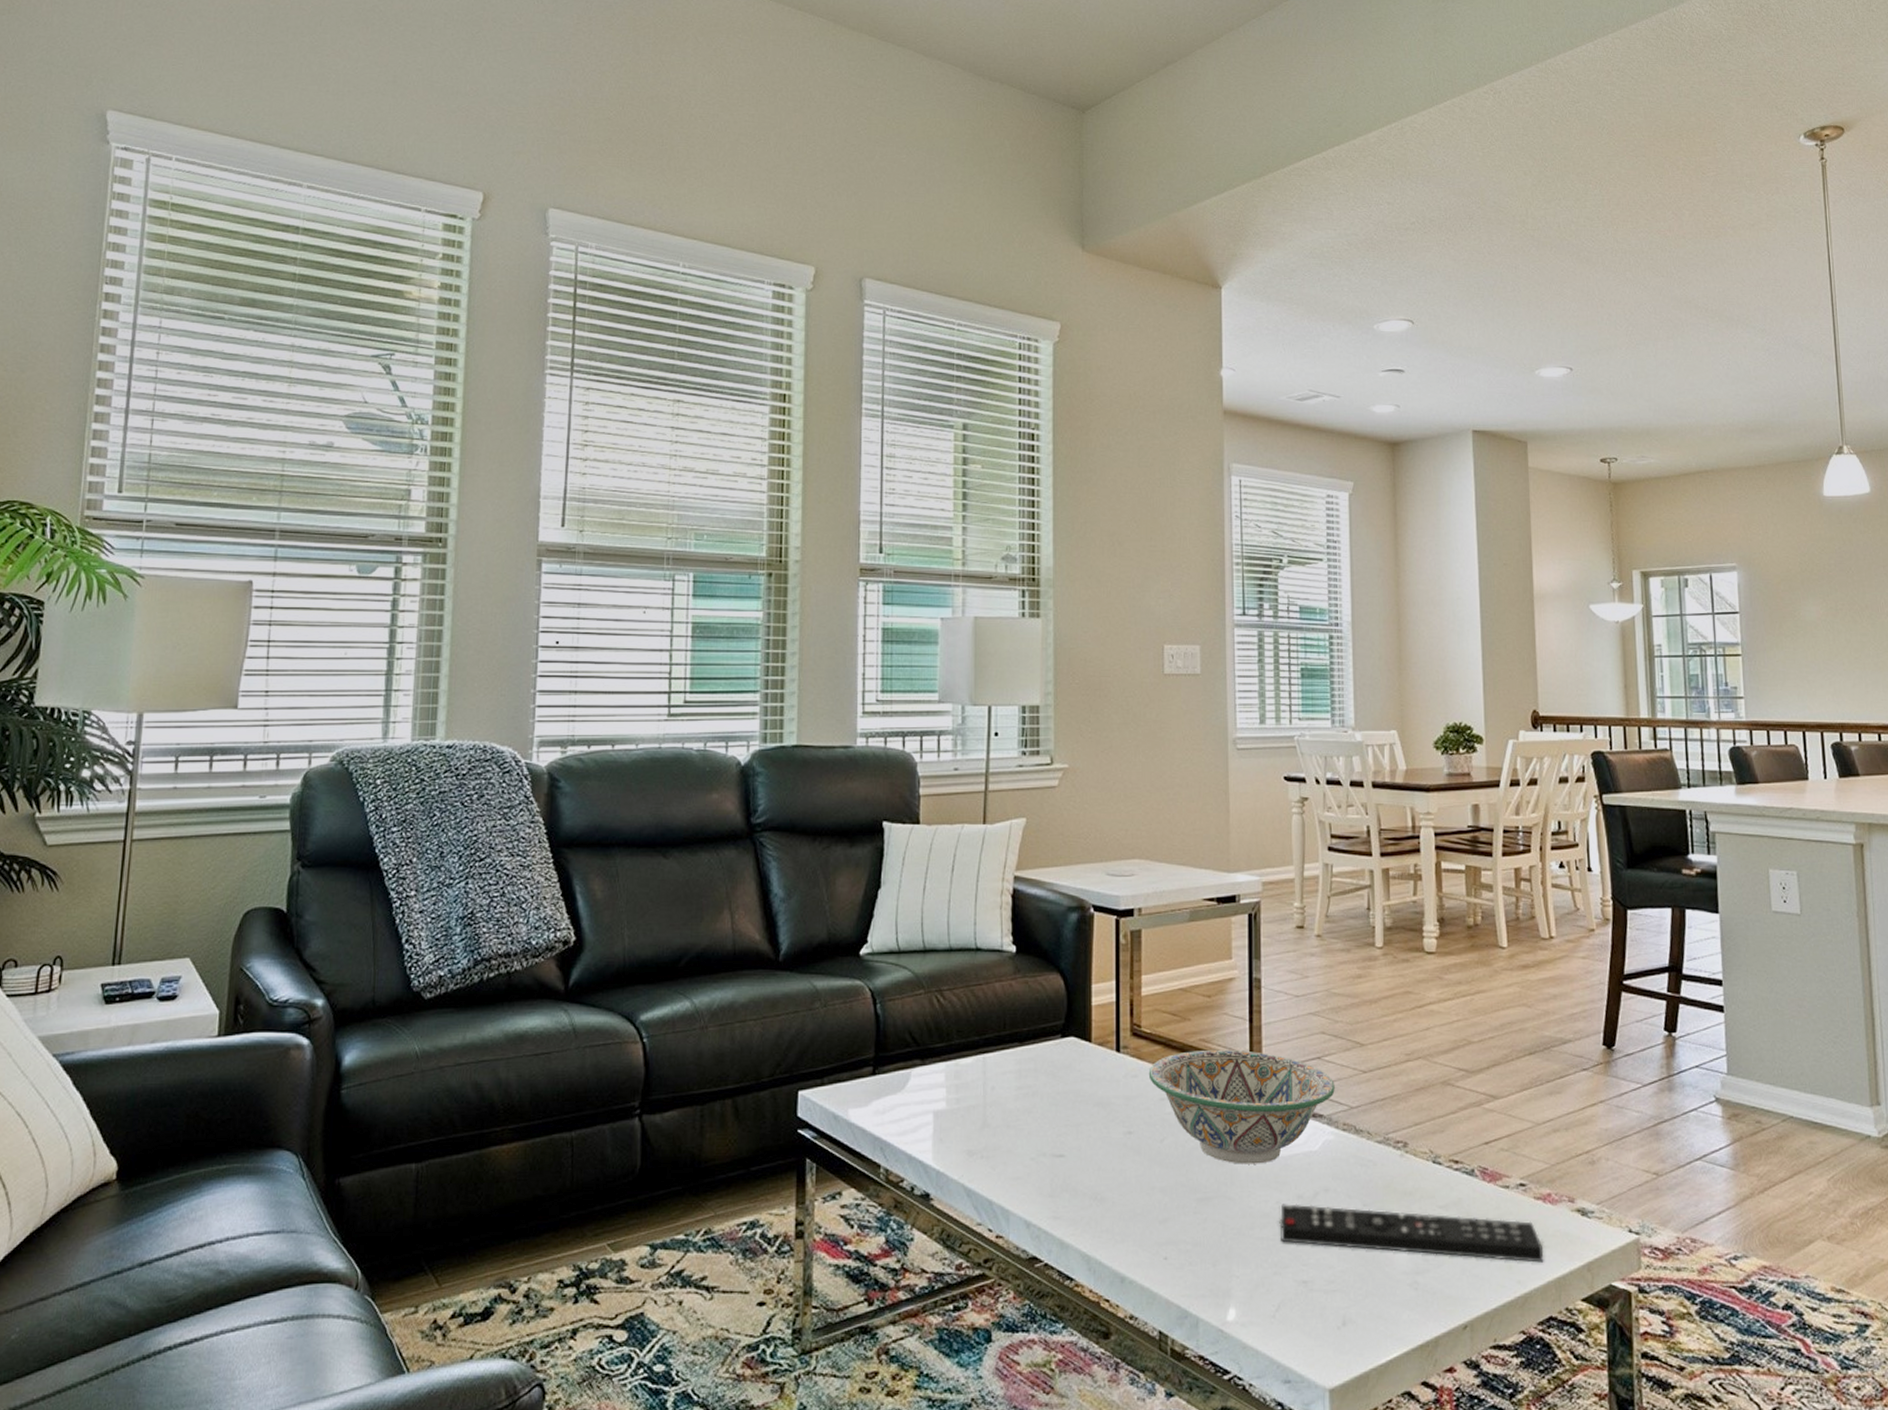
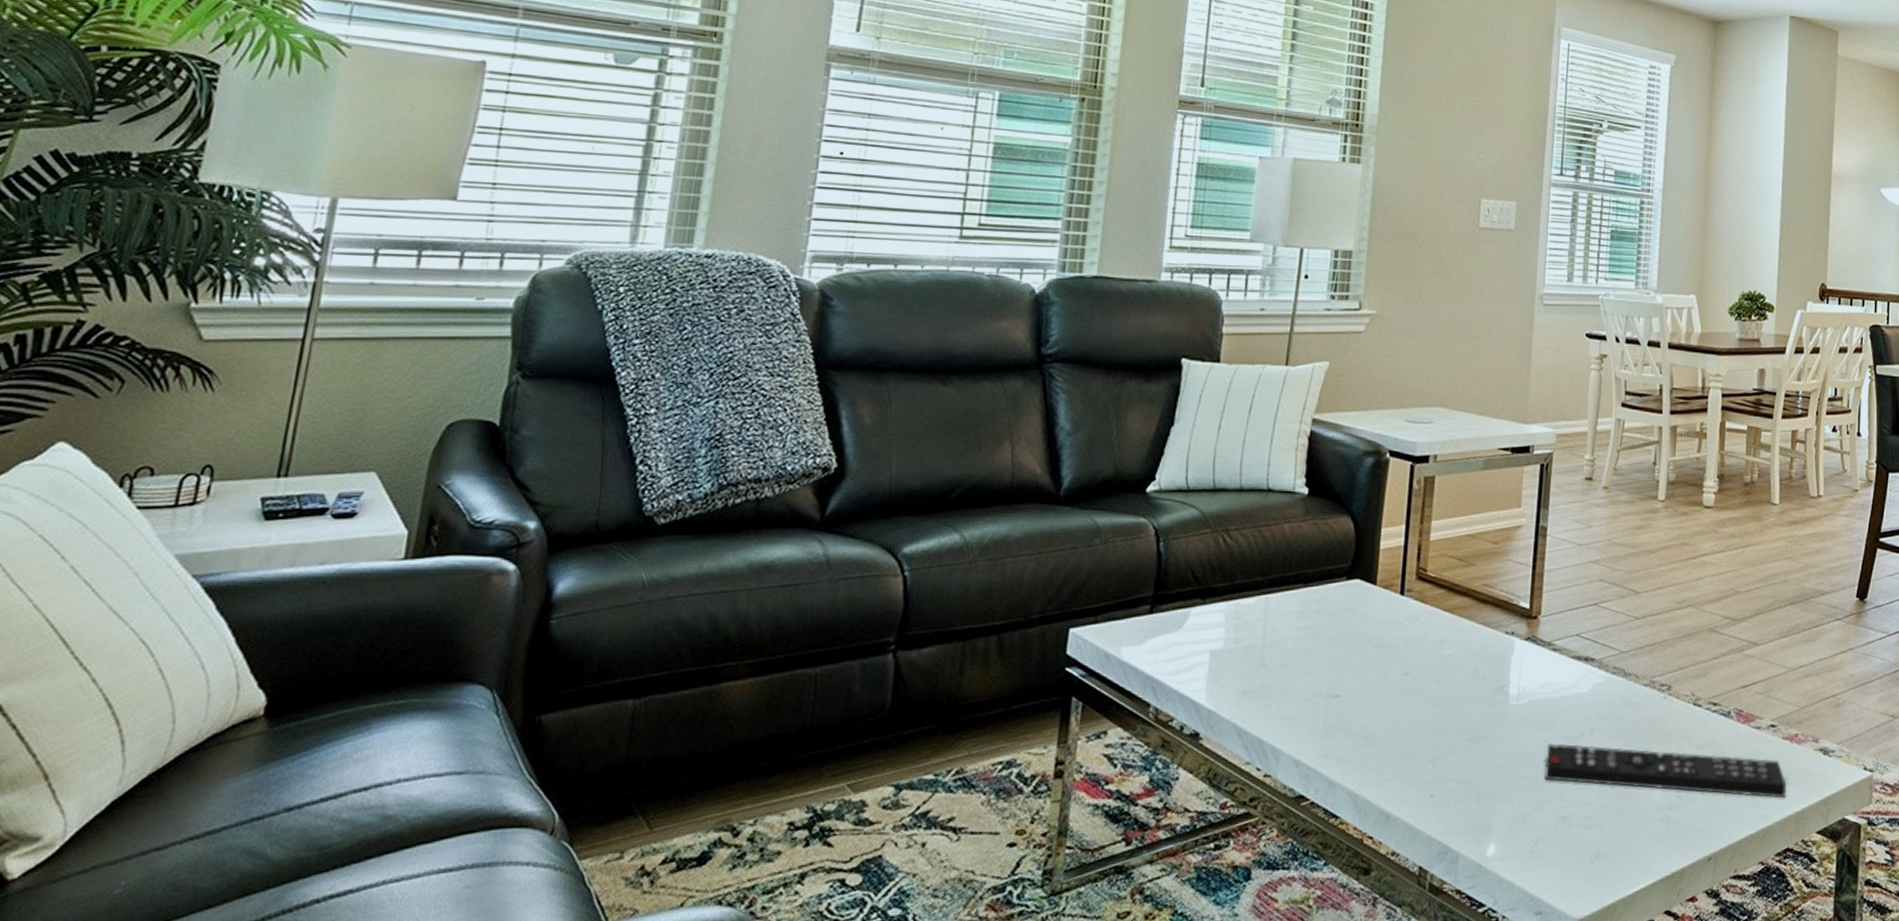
decorative bowl: present [1148,1049,1335,1164] -> none [1430,594,1609,705]

